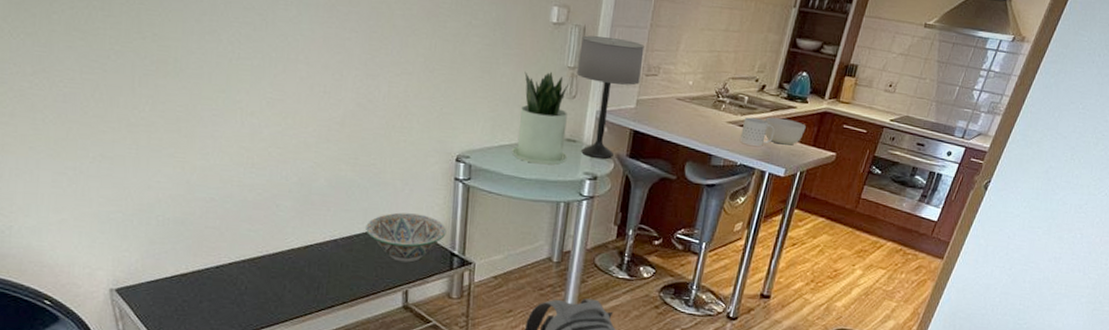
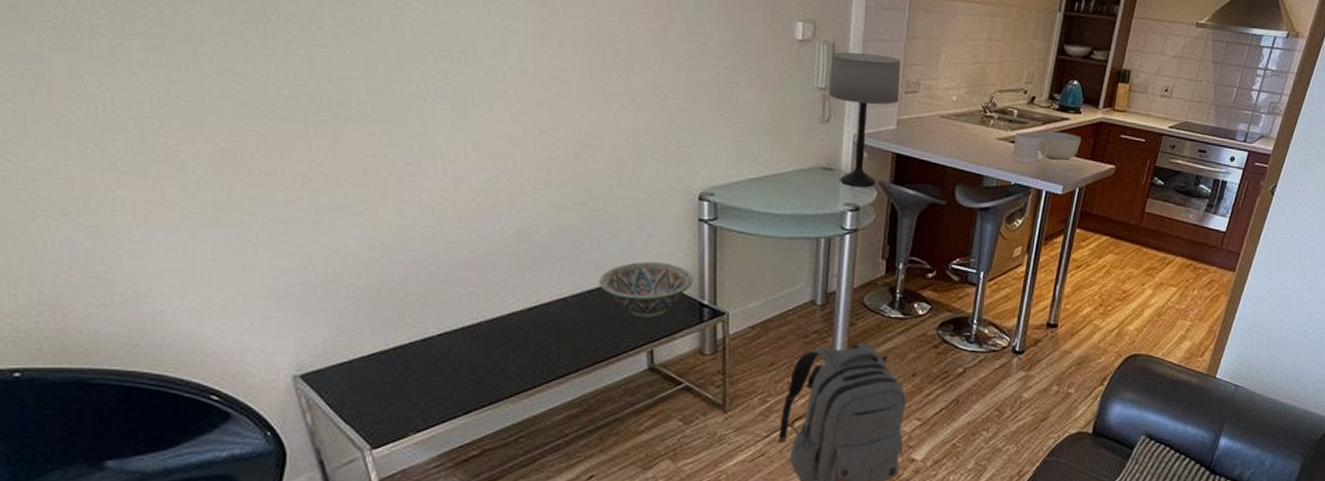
planter: present [511,71,569,165] -> none [761,93,825,198]

